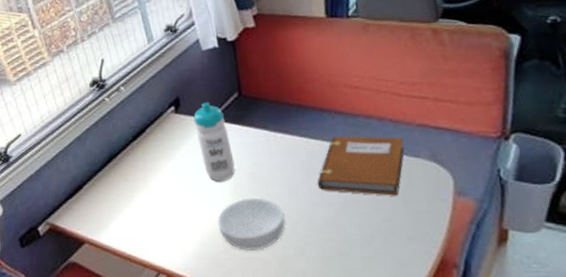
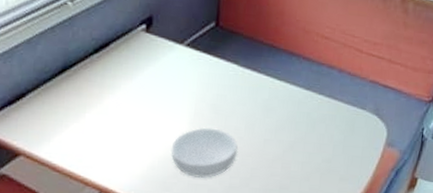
water bottle: present [193,102,235,182] -> none [164,26,199,109]
notebook: present [317,136,405,196] -> none [273,81,356,141]

